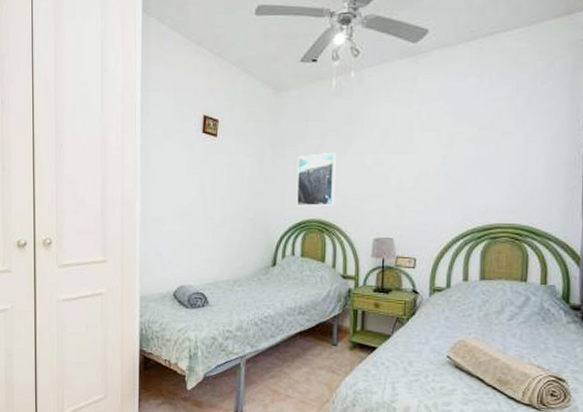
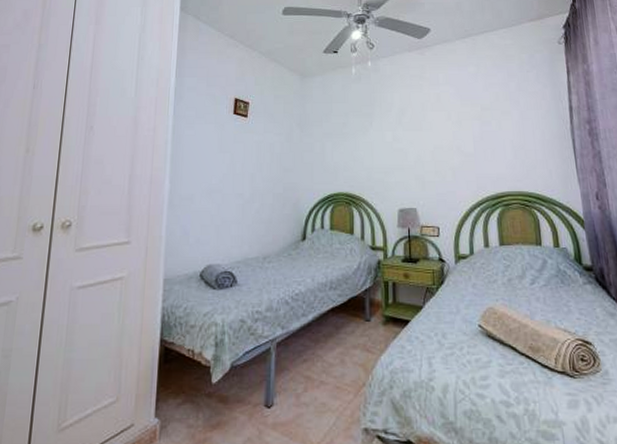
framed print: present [296,152,336,207] -> none [323,130,360,181]

